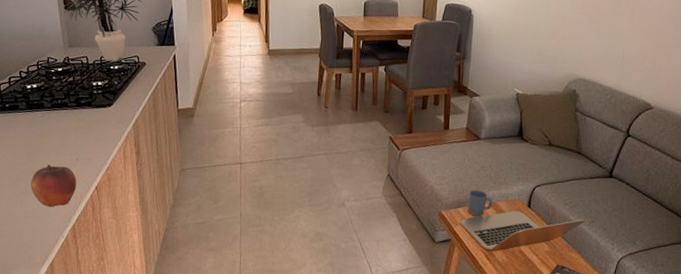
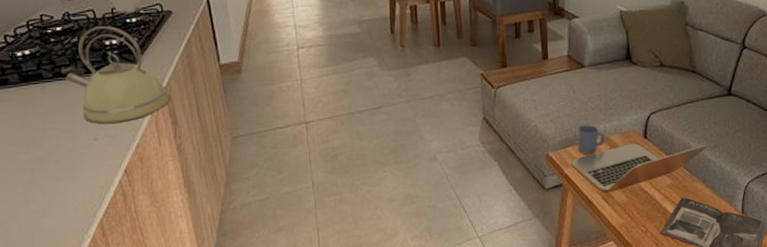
fruit: present [31,165,77,207] -> none [37,149,99,202]
kettle: none [57,69,138,149] -> present [60,25,171,124]

